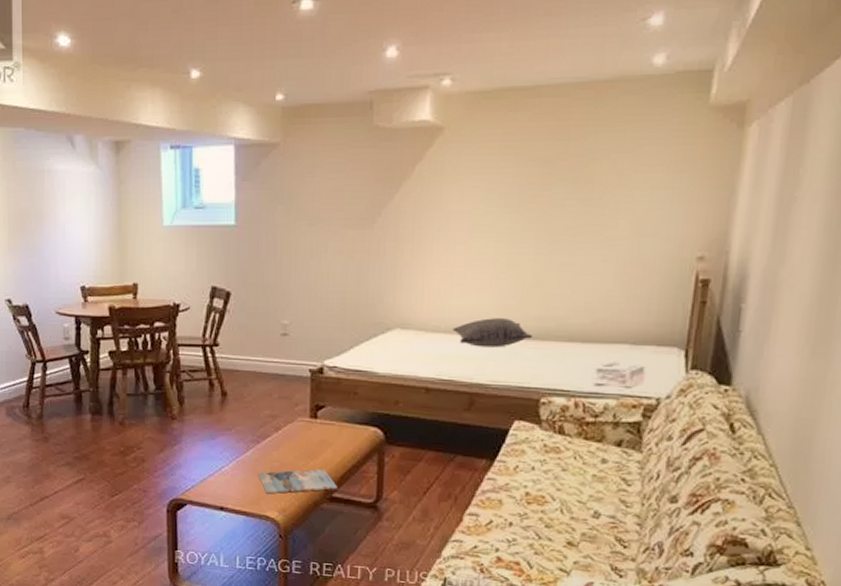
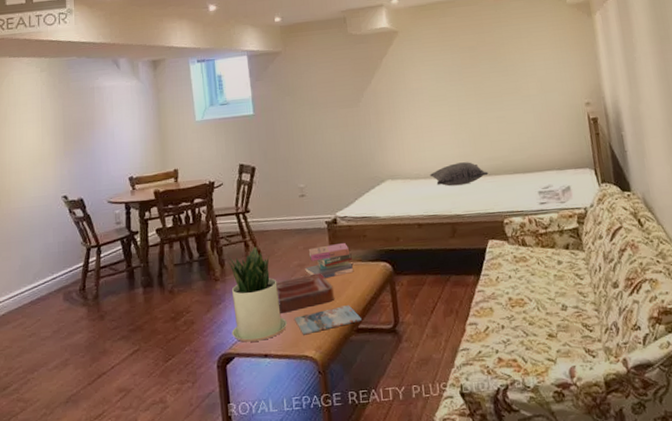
planter: none [186,386,250,492] -> present [228,246,288,343]
decorative tray: none [241,428,308,467] -> present [276,273,334,313]
books: none [277,397,337,436] -> present [305,242,353,279]

